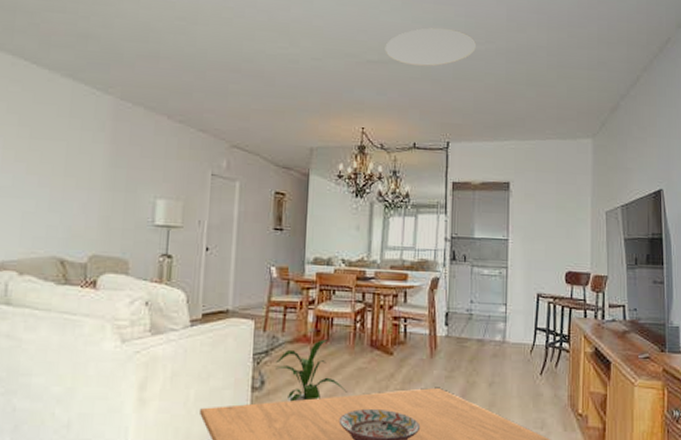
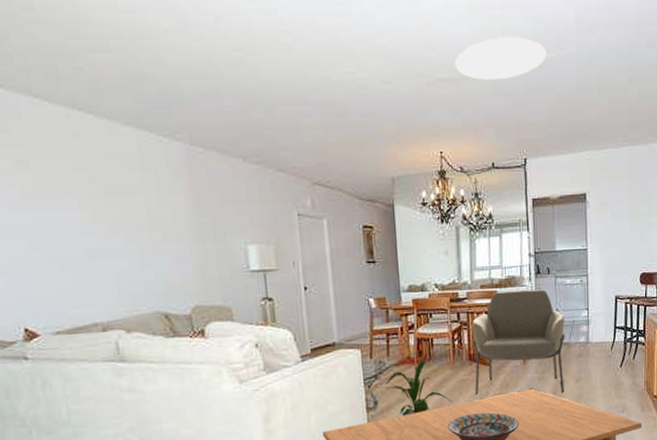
armchair: none [373,274,480,398] -> present [471,289,565,395]

